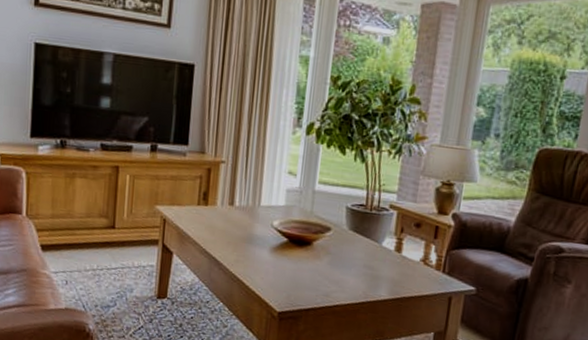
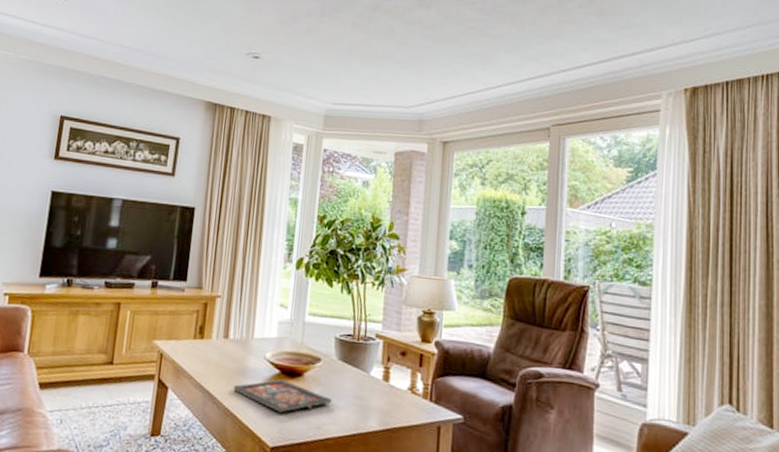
board game: none [239,247,342,280] -> present [233,379,333,413]

